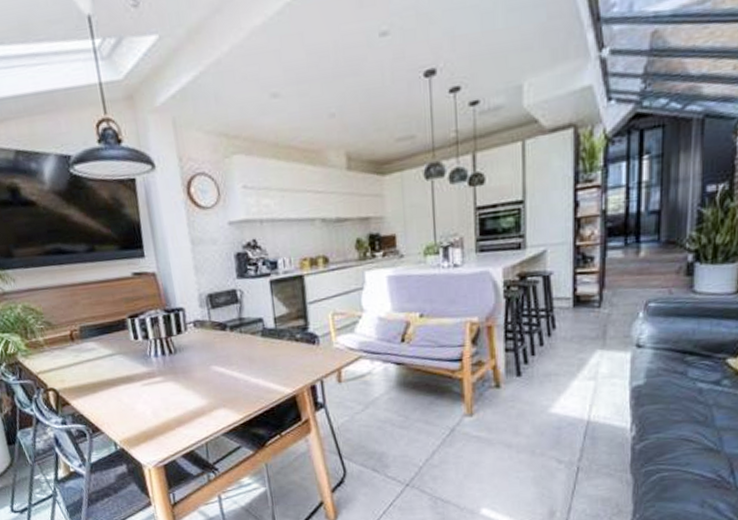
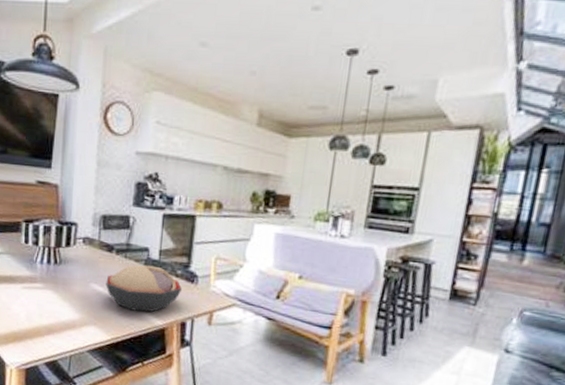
decorative bowl: none [226,335,305,385] -> present [106,265,182,312]

